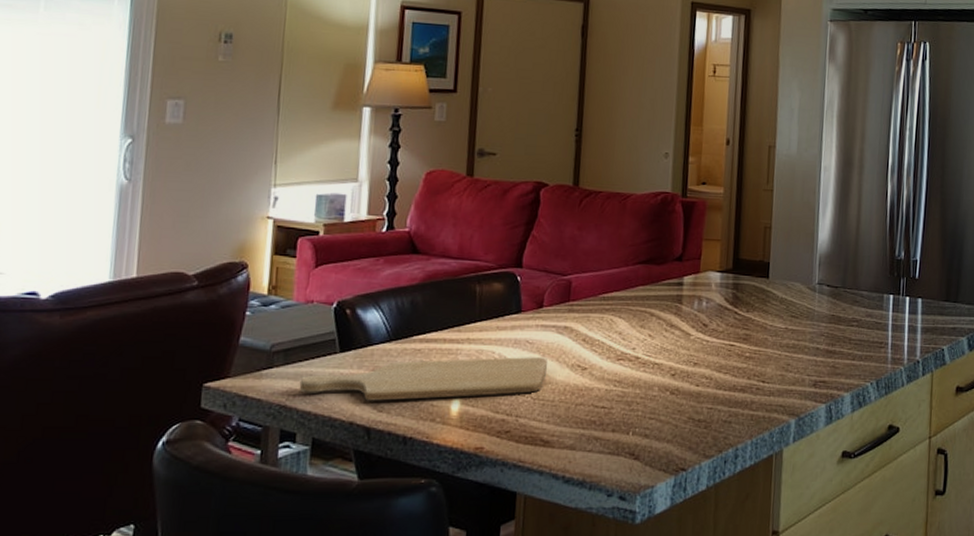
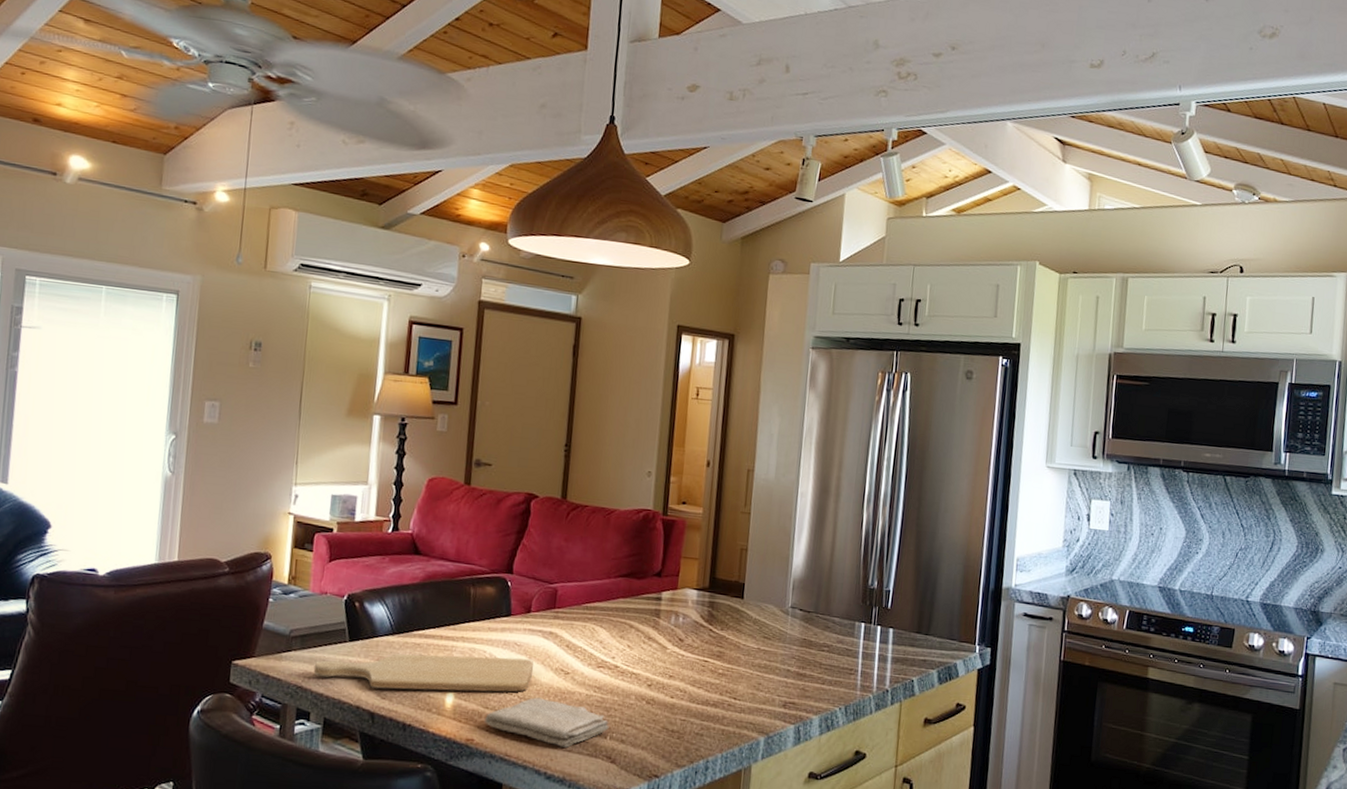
washcloth: none [495,397,632,448] -> present [484,697,609,748]

